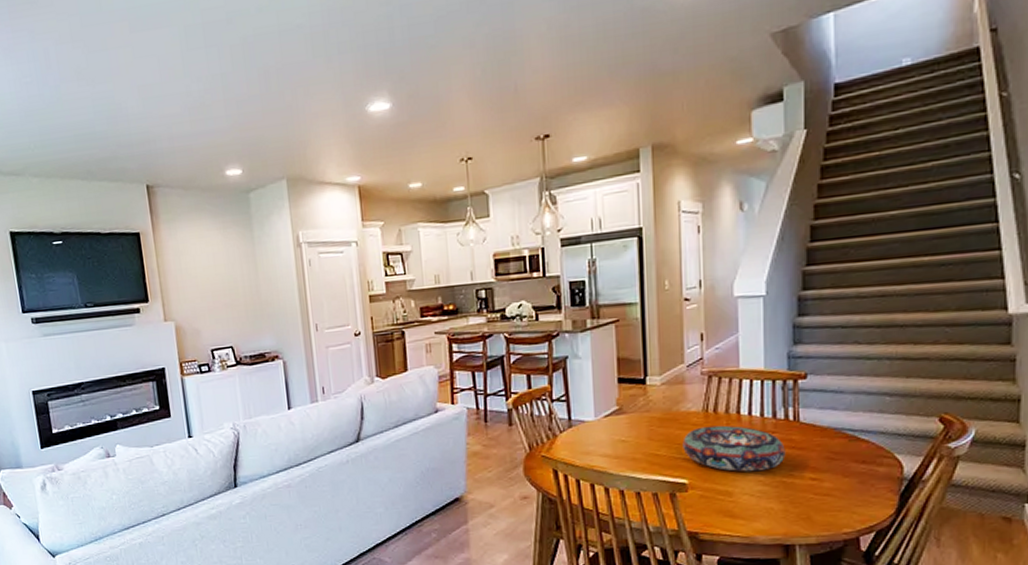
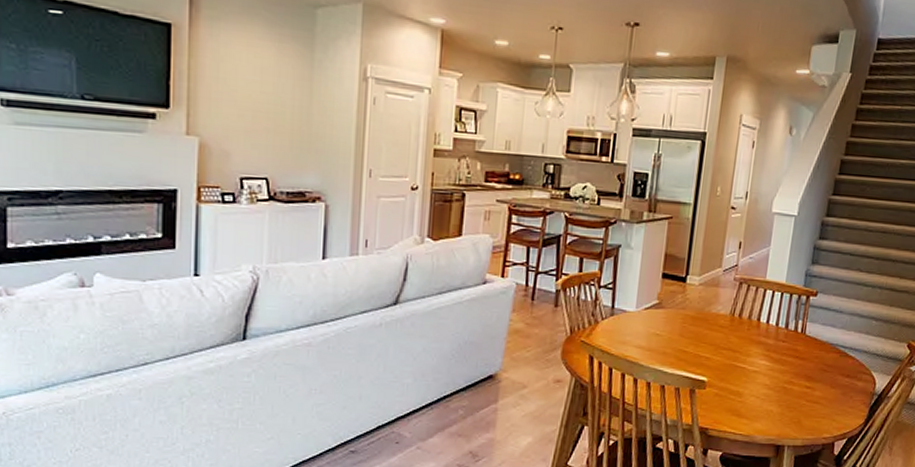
decorative bowl: present [682,425,786,472] -> none [708,329,791,376]

